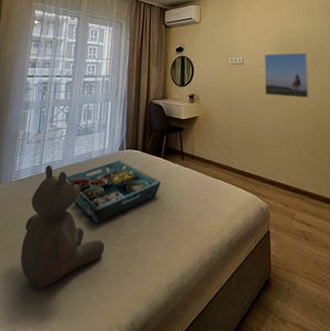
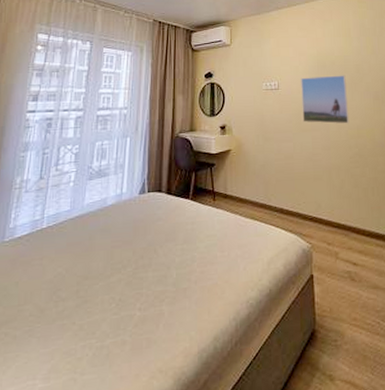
teddy bear: present [20,165,105,288] -> none [13,217,122,375]
serving tray: present [65,160,161,224] -> none [73,205,190,285]

